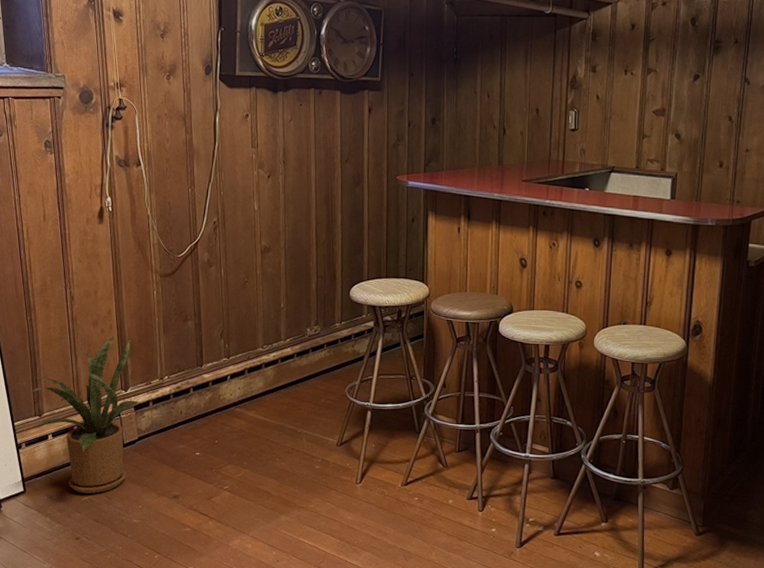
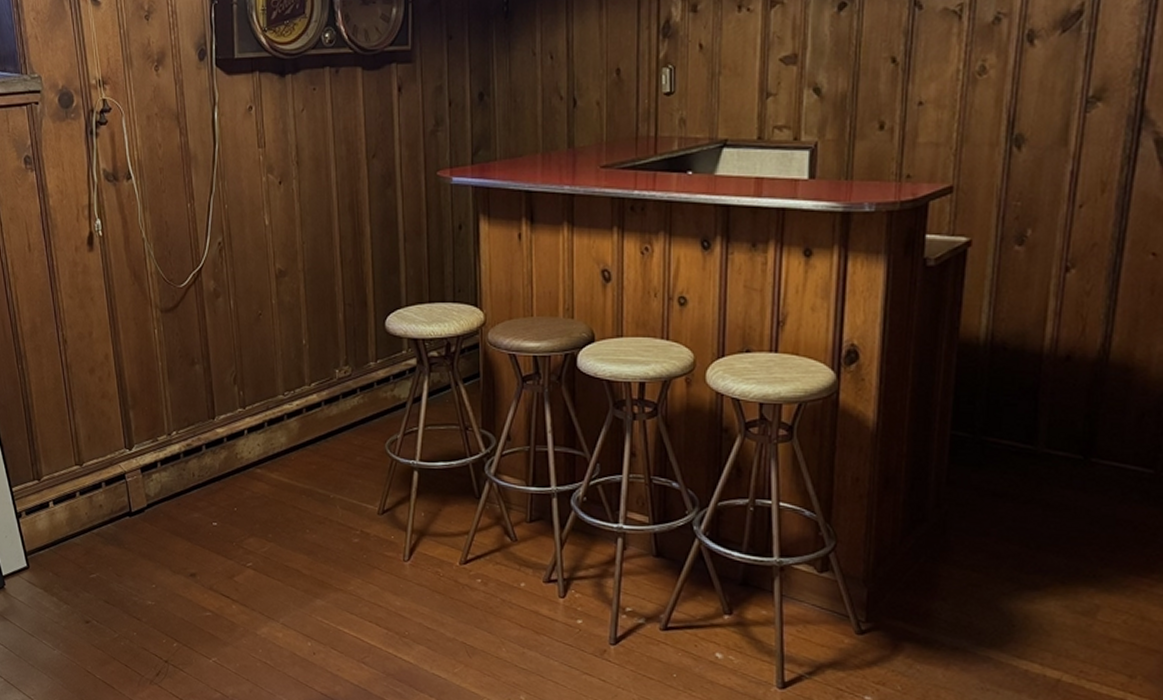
house plant: present [32,335,141,494] -> none [29,384,147,570]

